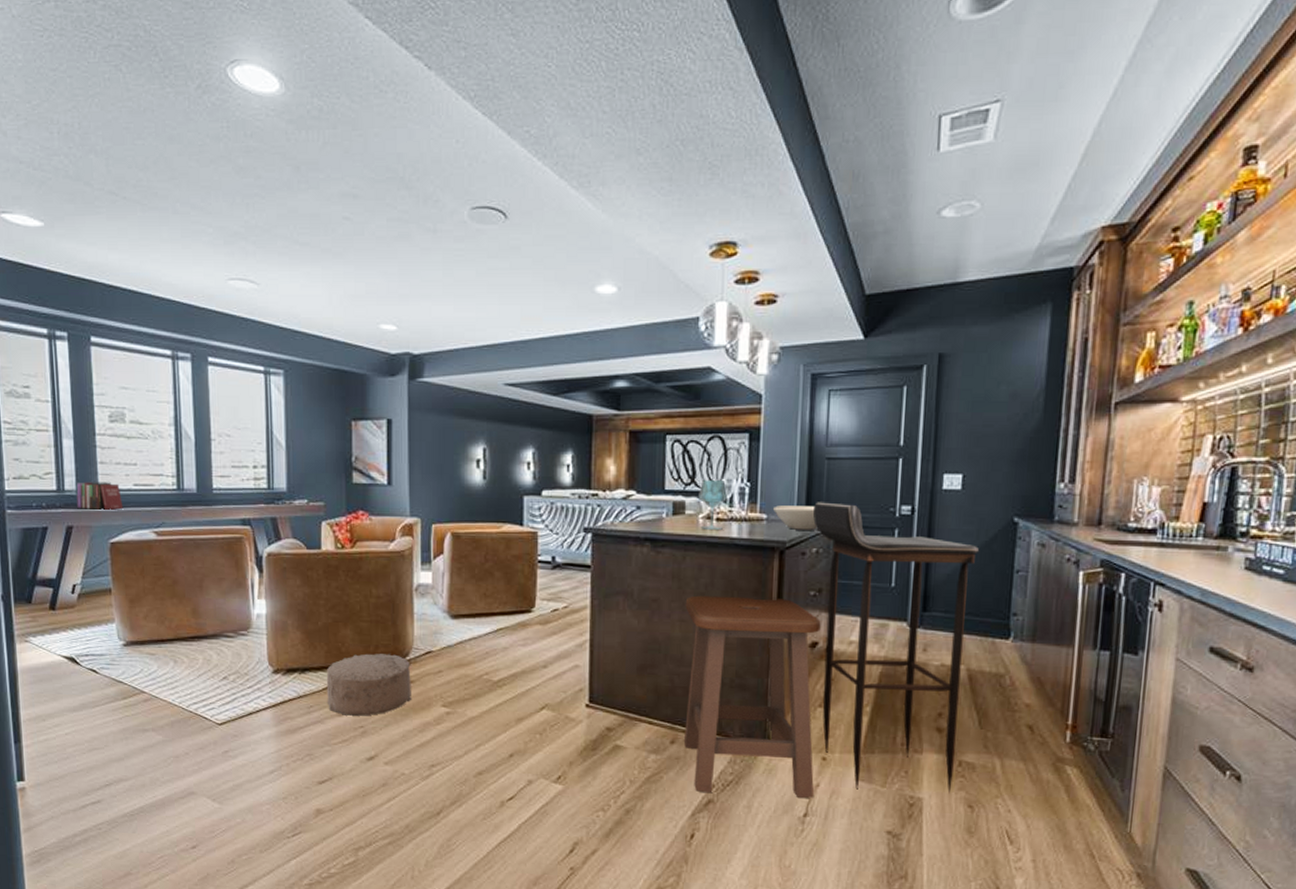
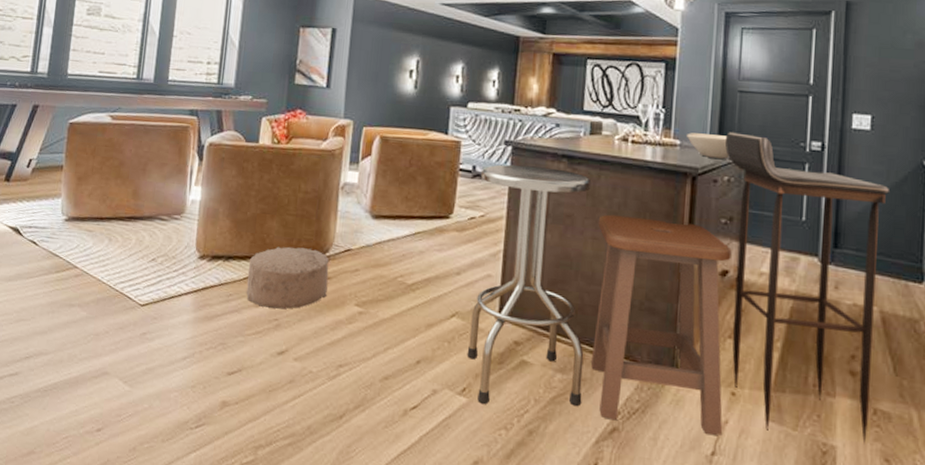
books: present [76,482,124,511] -> none [46,66,87,94]
bar stool: none [559,552,677,789] -> present [467,164,592,406]
wine glass: present [698,480,727,531] -> none [615,104,643,153]

